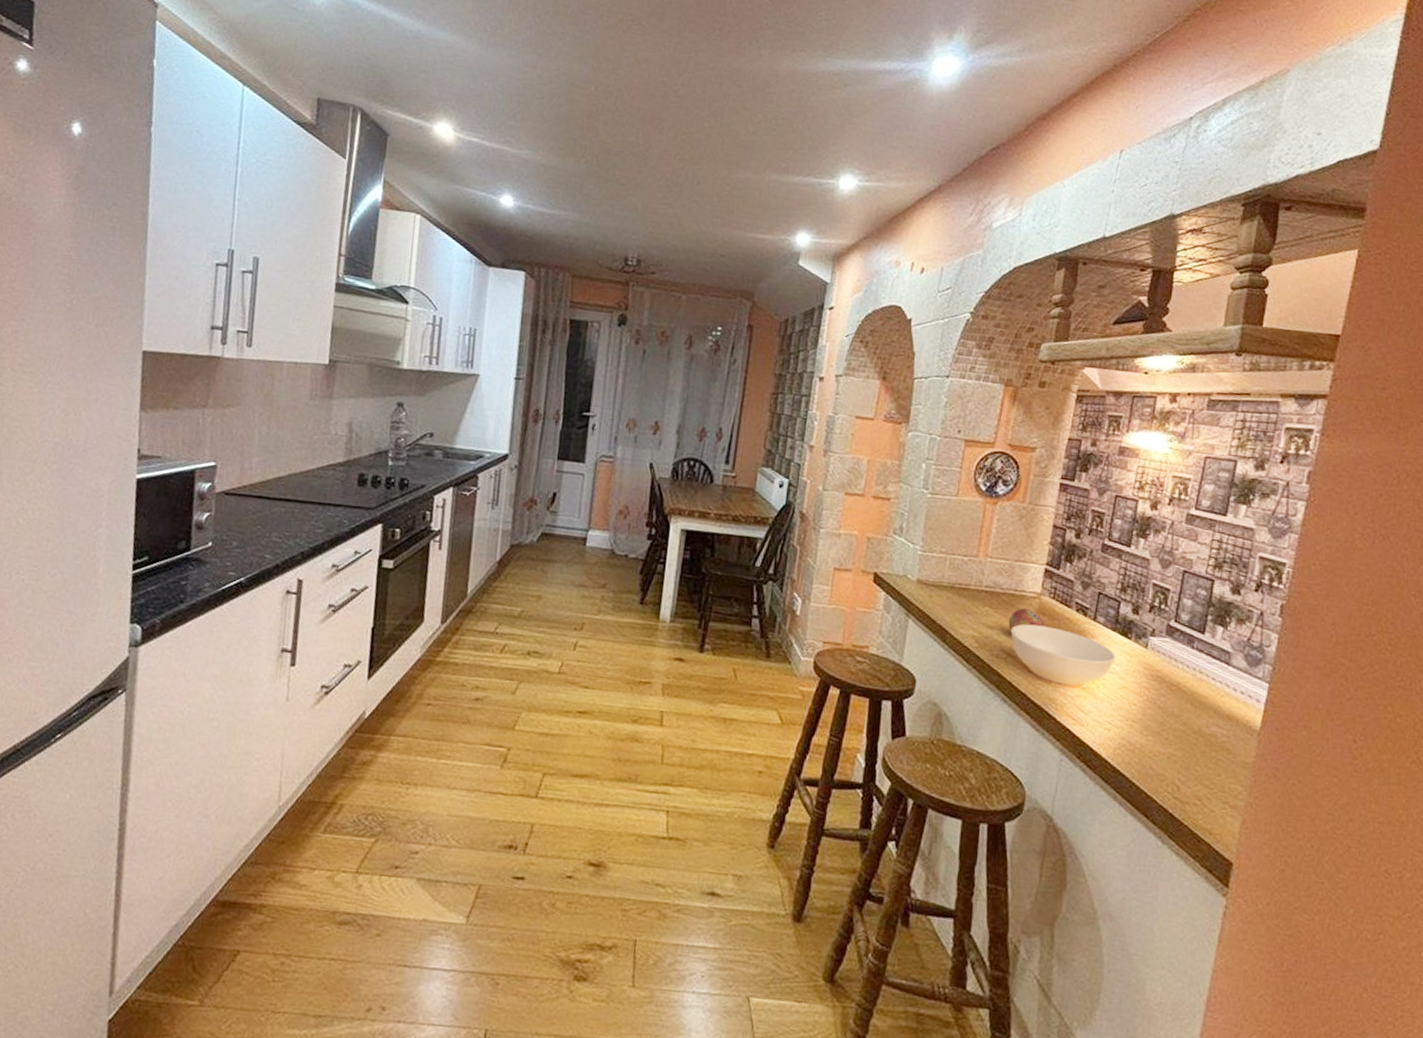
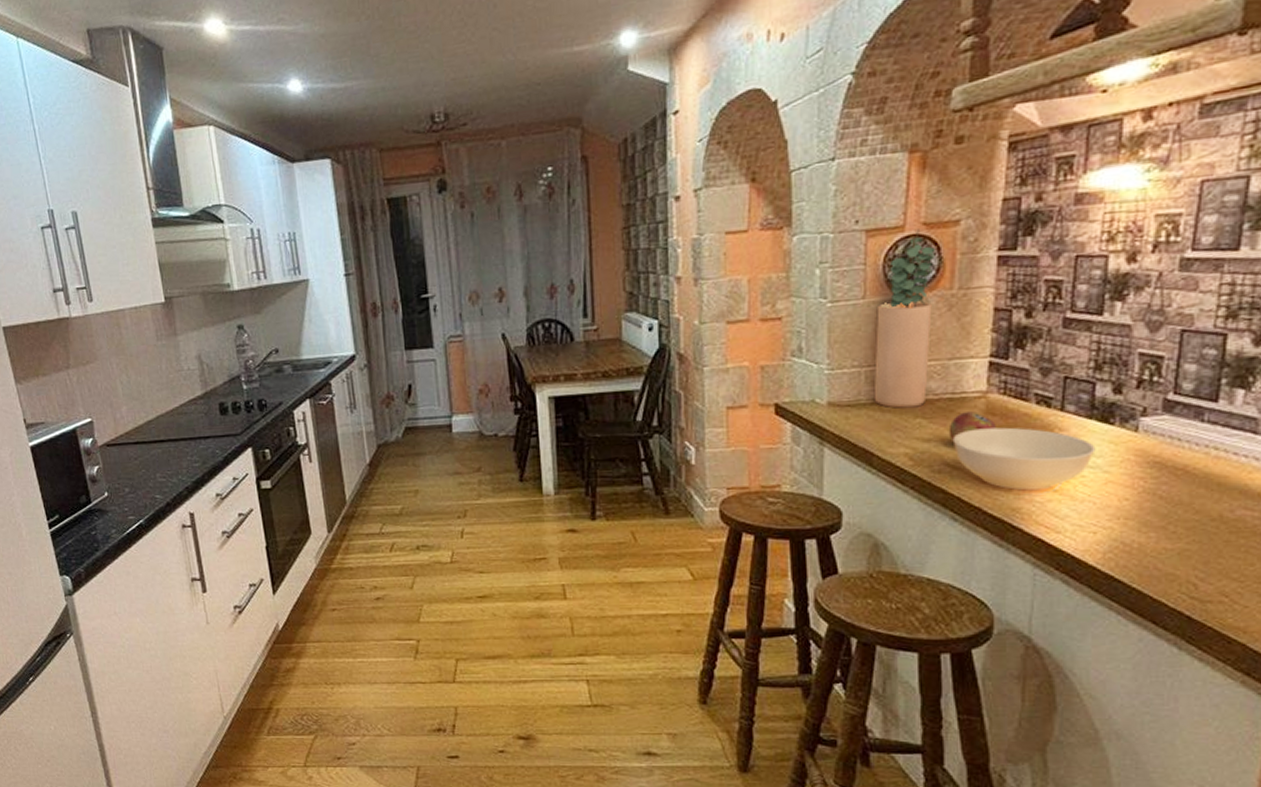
vase: none [954,447,1016,597] -> present [873,227,936,409]

